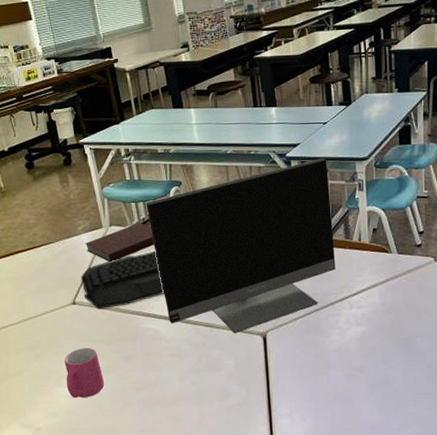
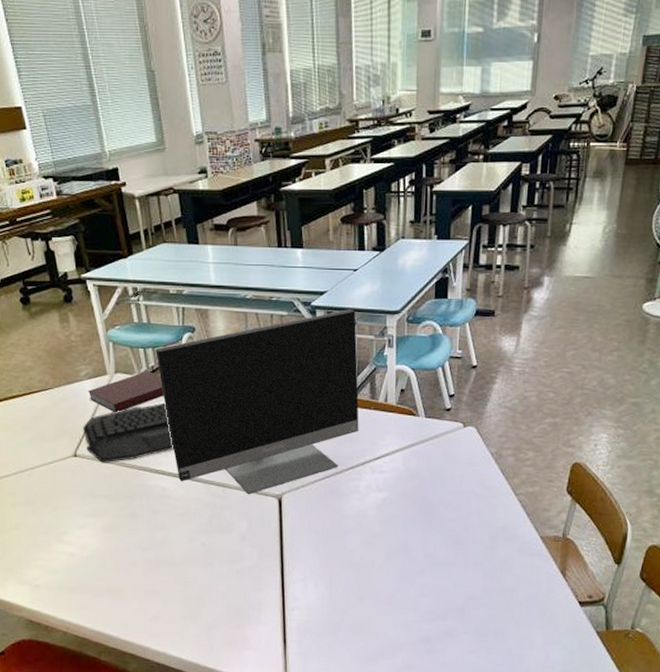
mug: present [64,347,105,399] -> none [65,503,108,556]

